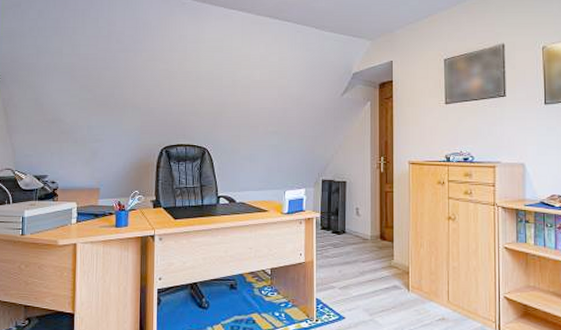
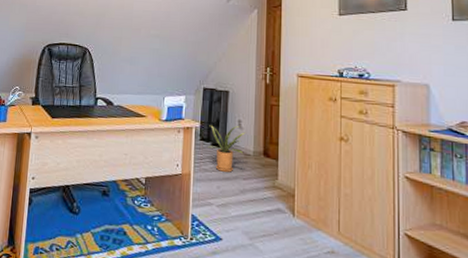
house plant: none [329,214,363,257] -> present [208,125,246,173]

